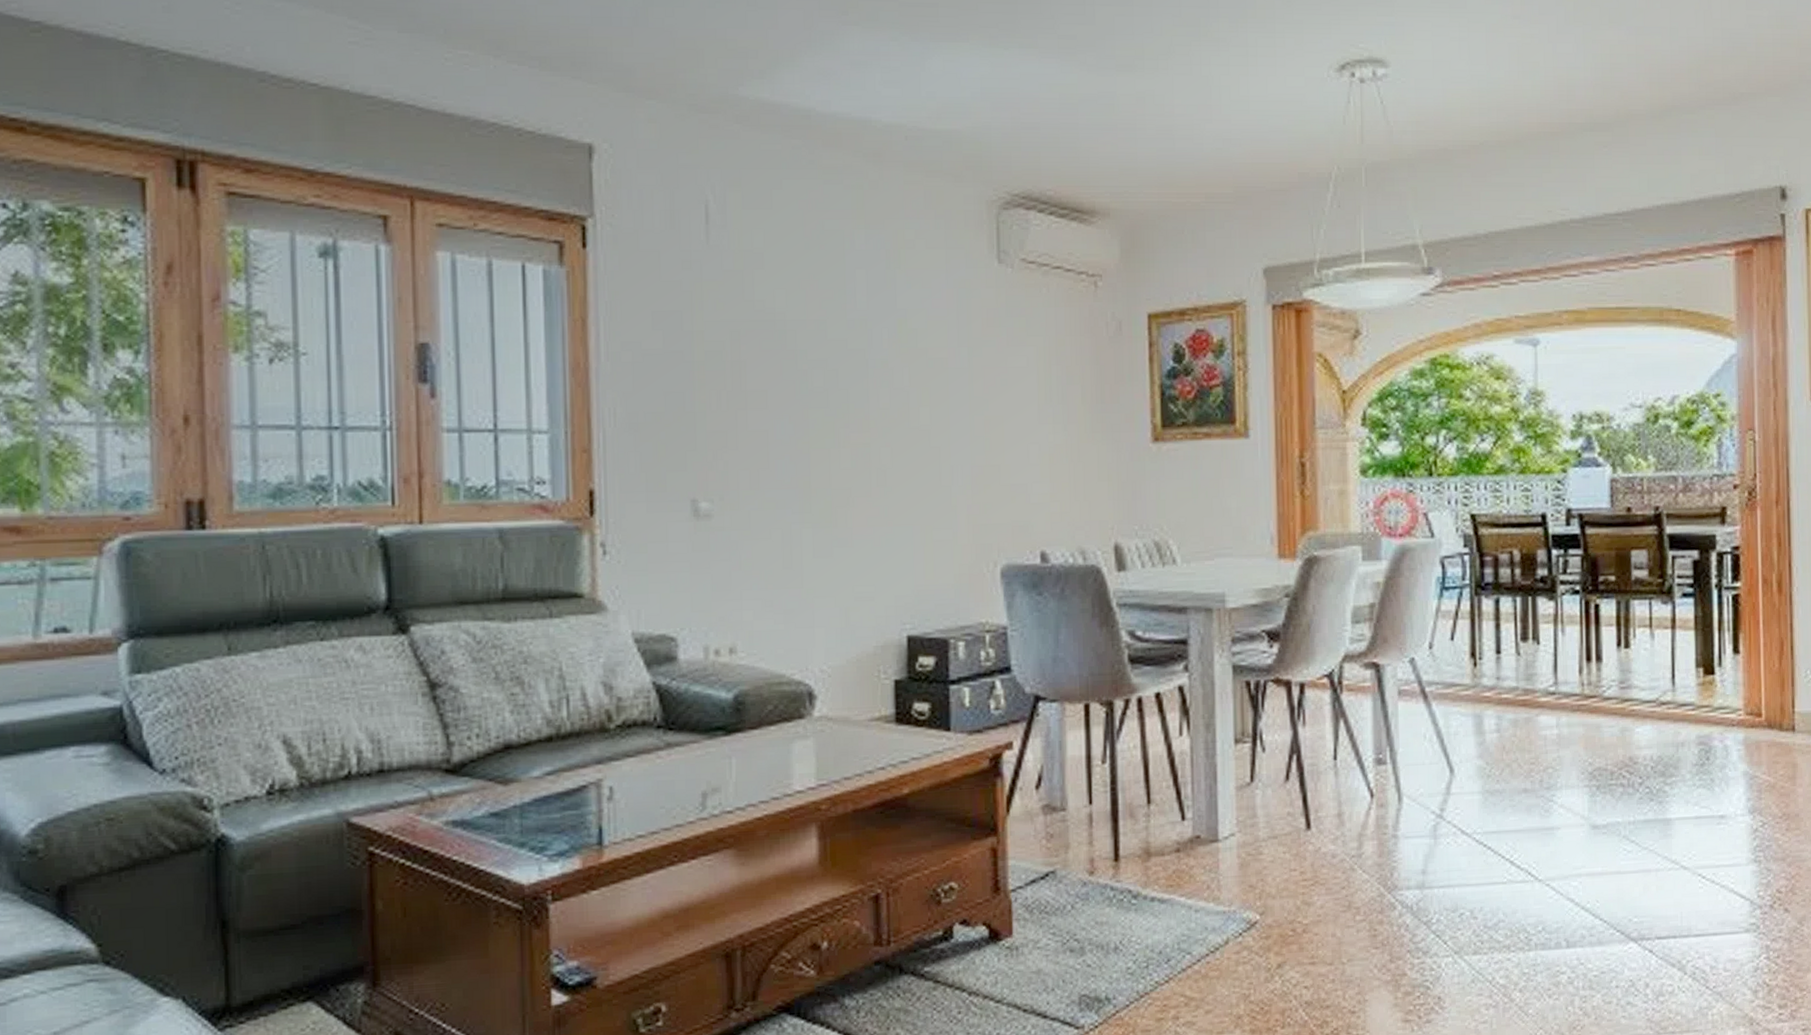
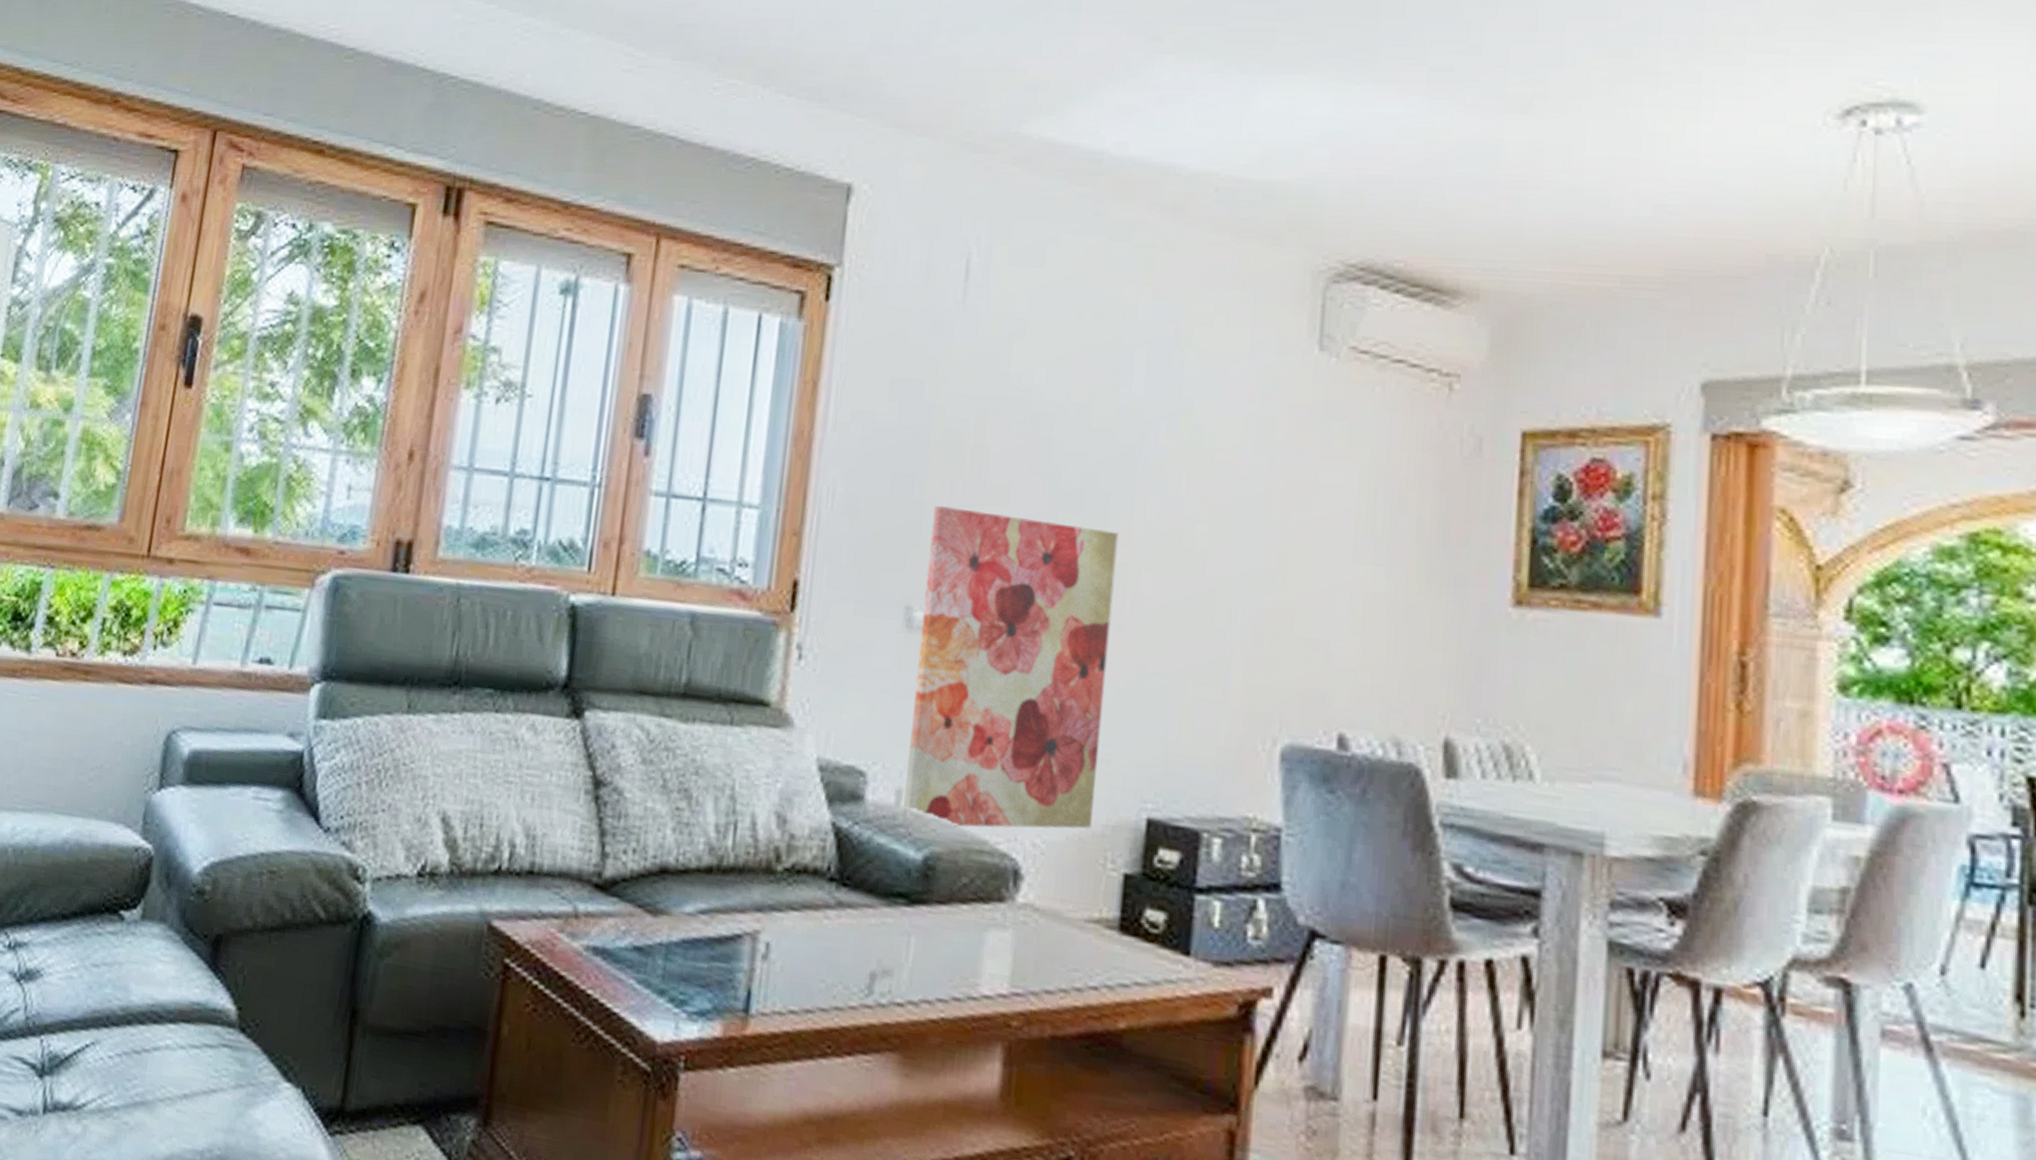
wall art: none [705,413,866,668] -> present [903,505,1119,829]

